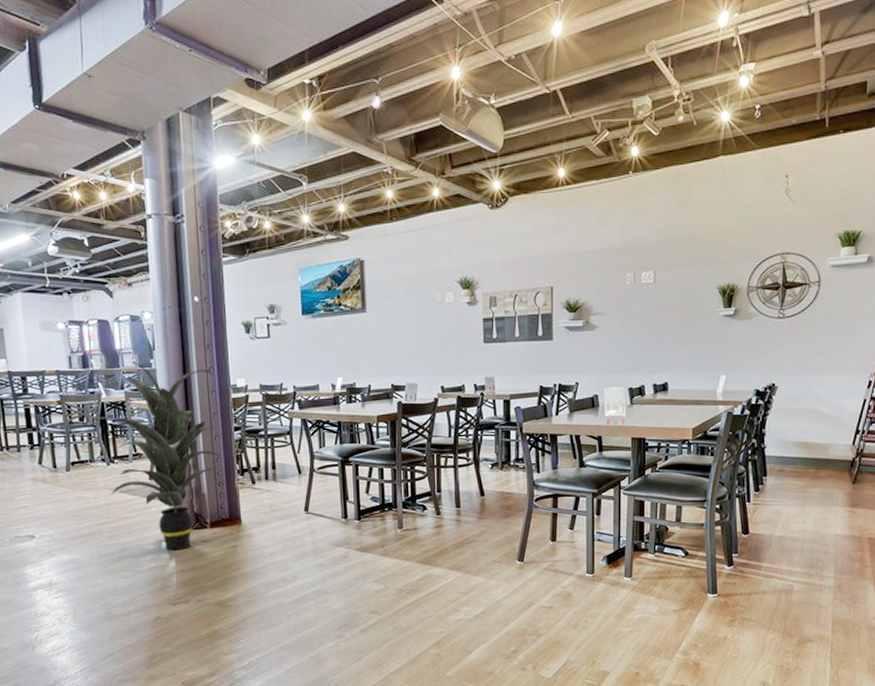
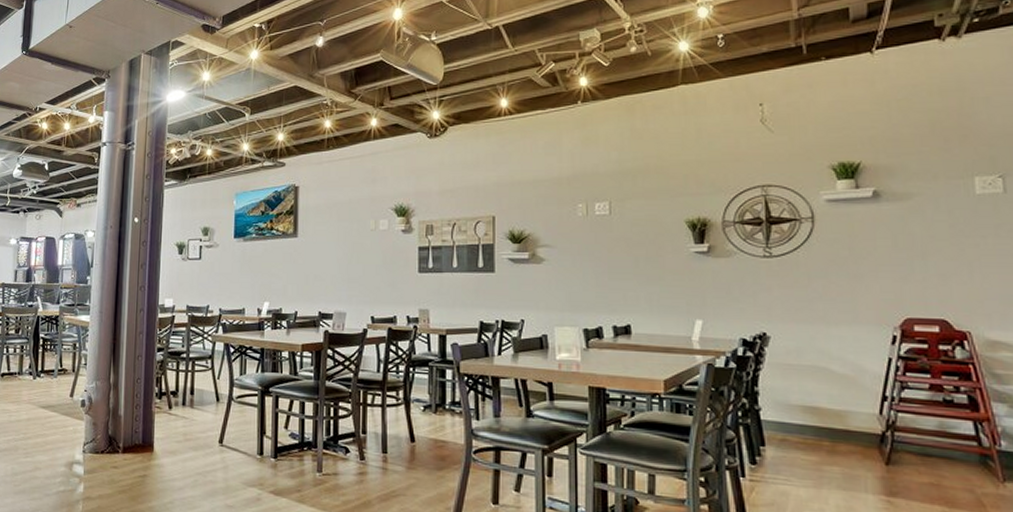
indoor plant: present [89,361,223,551] -> none [24,277,143,475]

